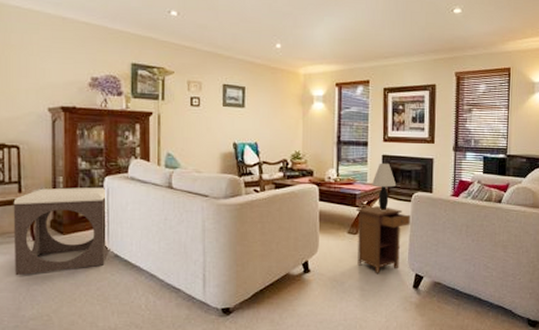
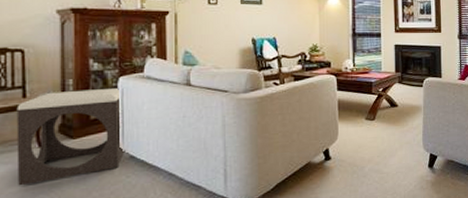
nightstand: present [355,206,410,273] -> none [372,93,423,156]
table lamp: present [372,163,397,210] -> none [386,52,409,96]

